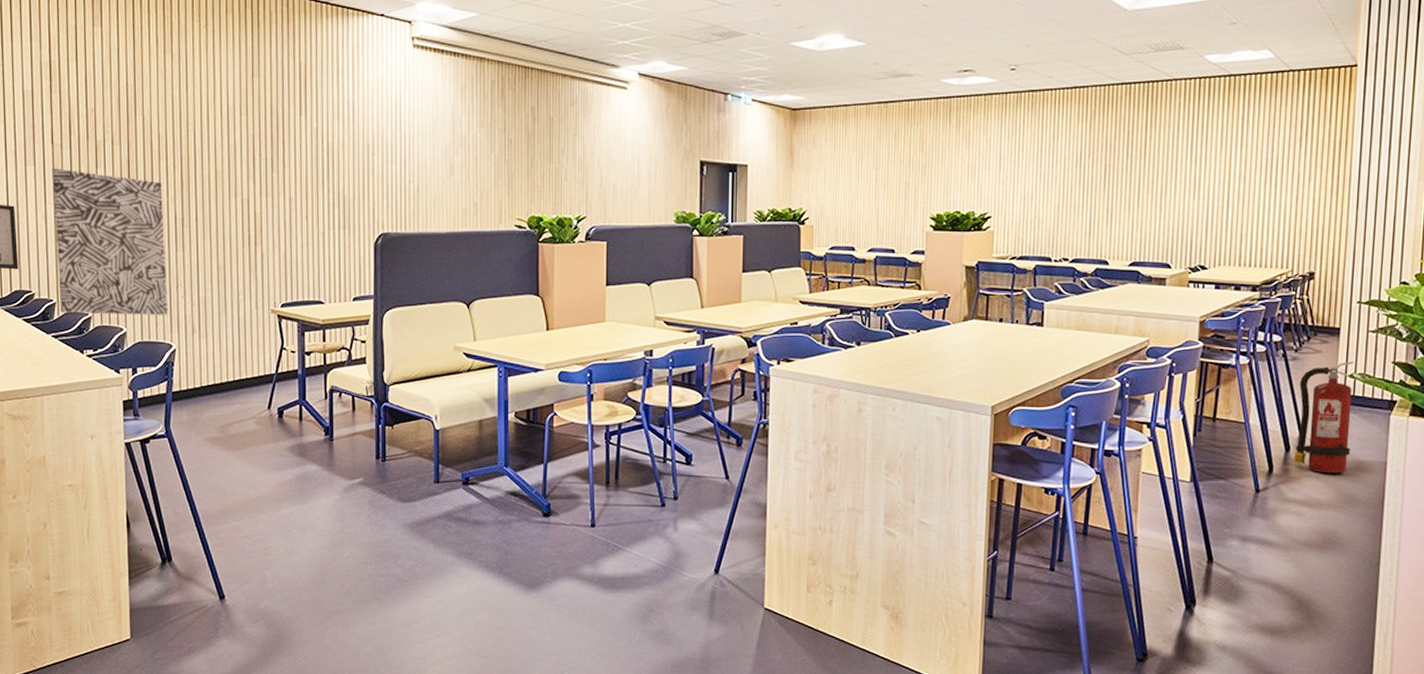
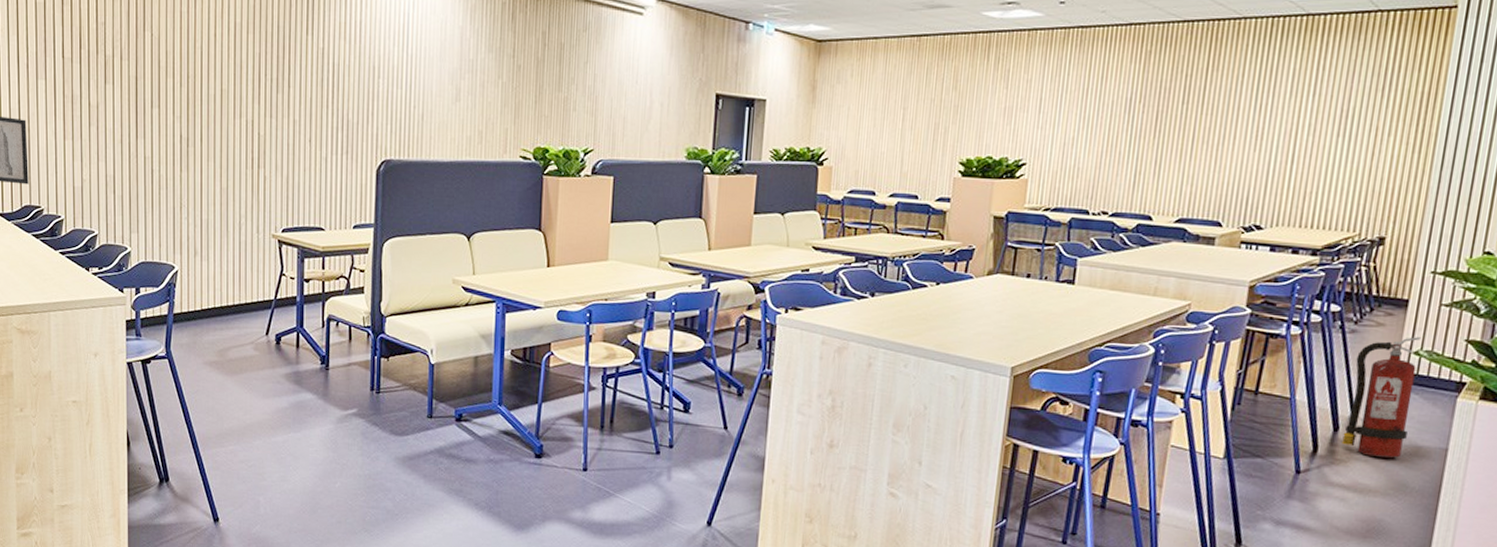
wall art: present [52,168,168,315] -> none [62,83,171,236]

